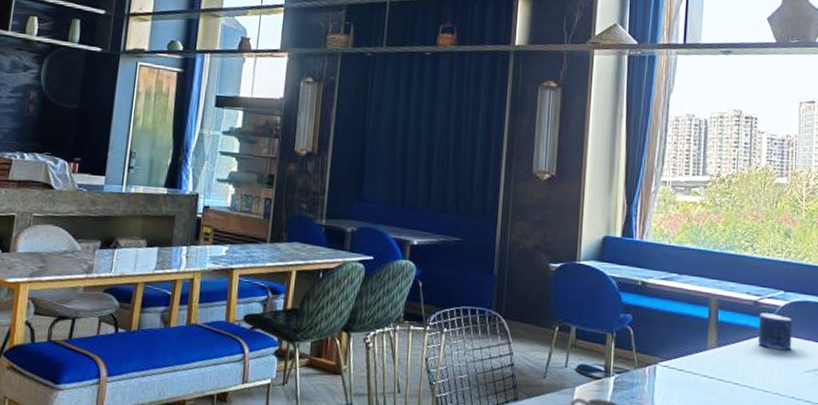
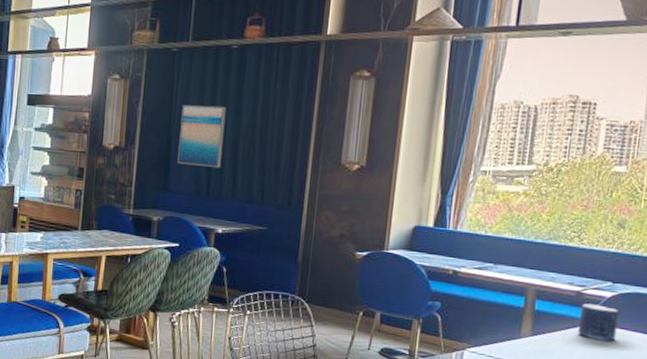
wall art: none [372,110,421,177] -> present [177,105,227,168]

